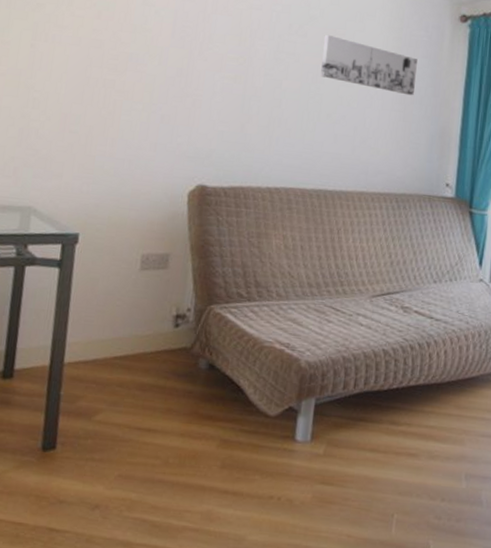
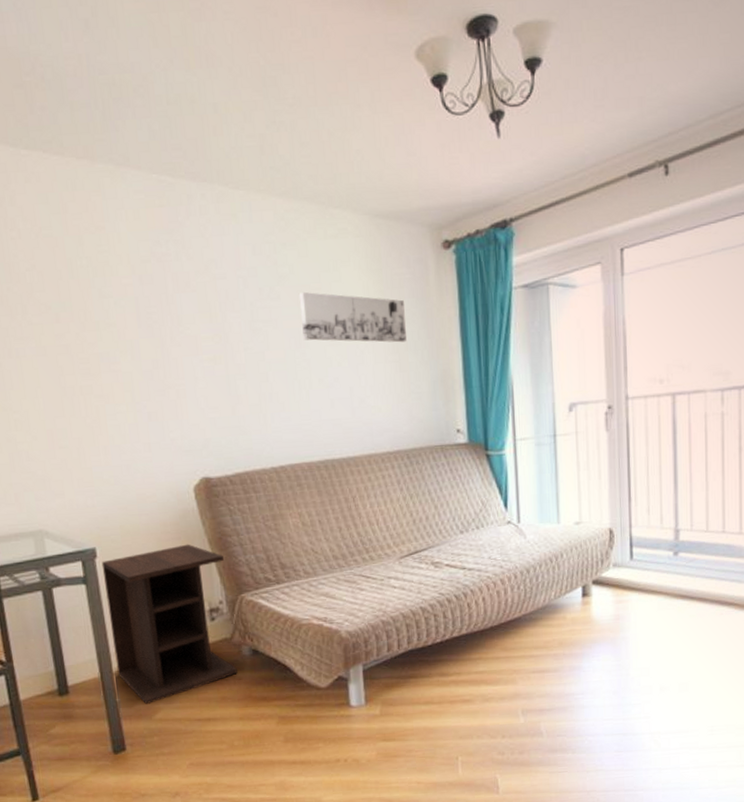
nightstand: none [67,246,203,404] -> present [101,544,237,705]

